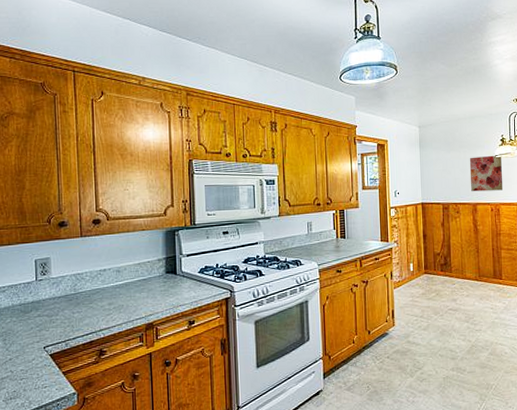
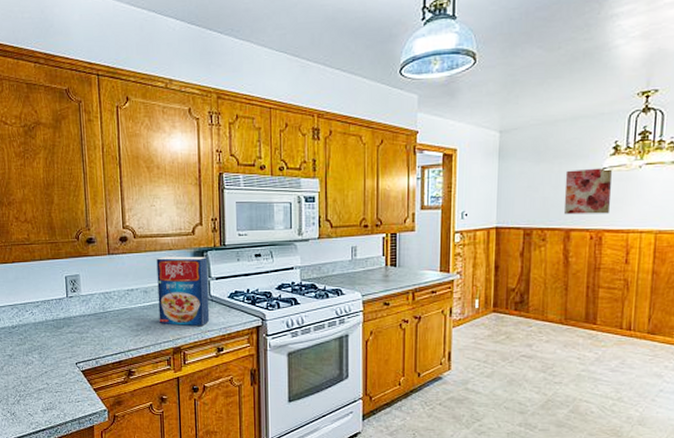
cereal box: none [129,235,182,302] -> present [156,256,210,326]

